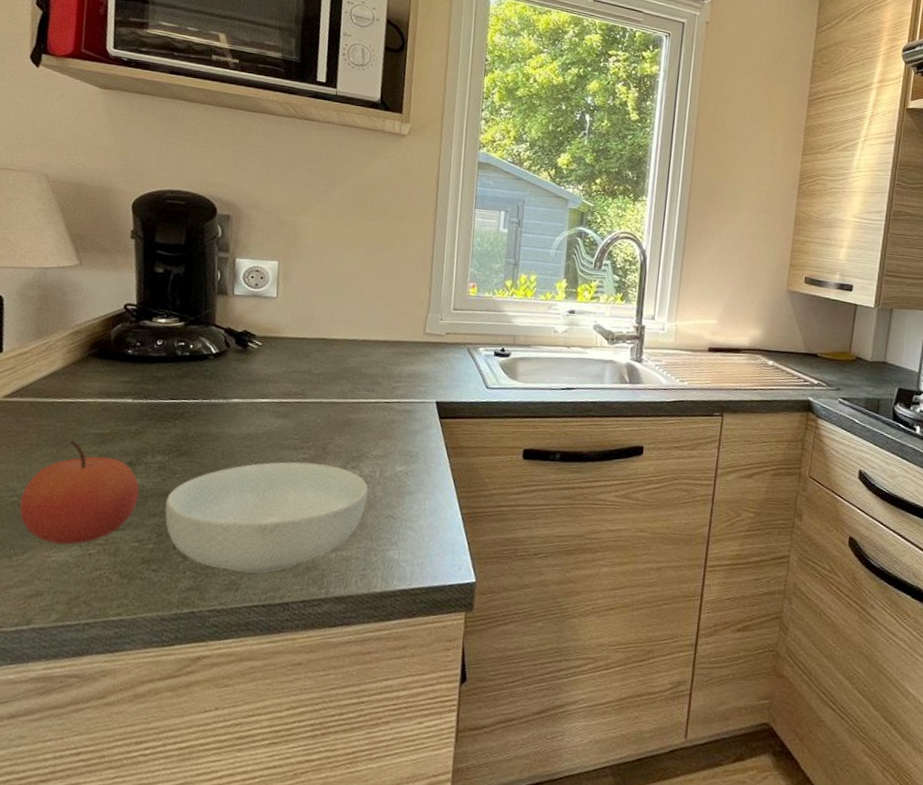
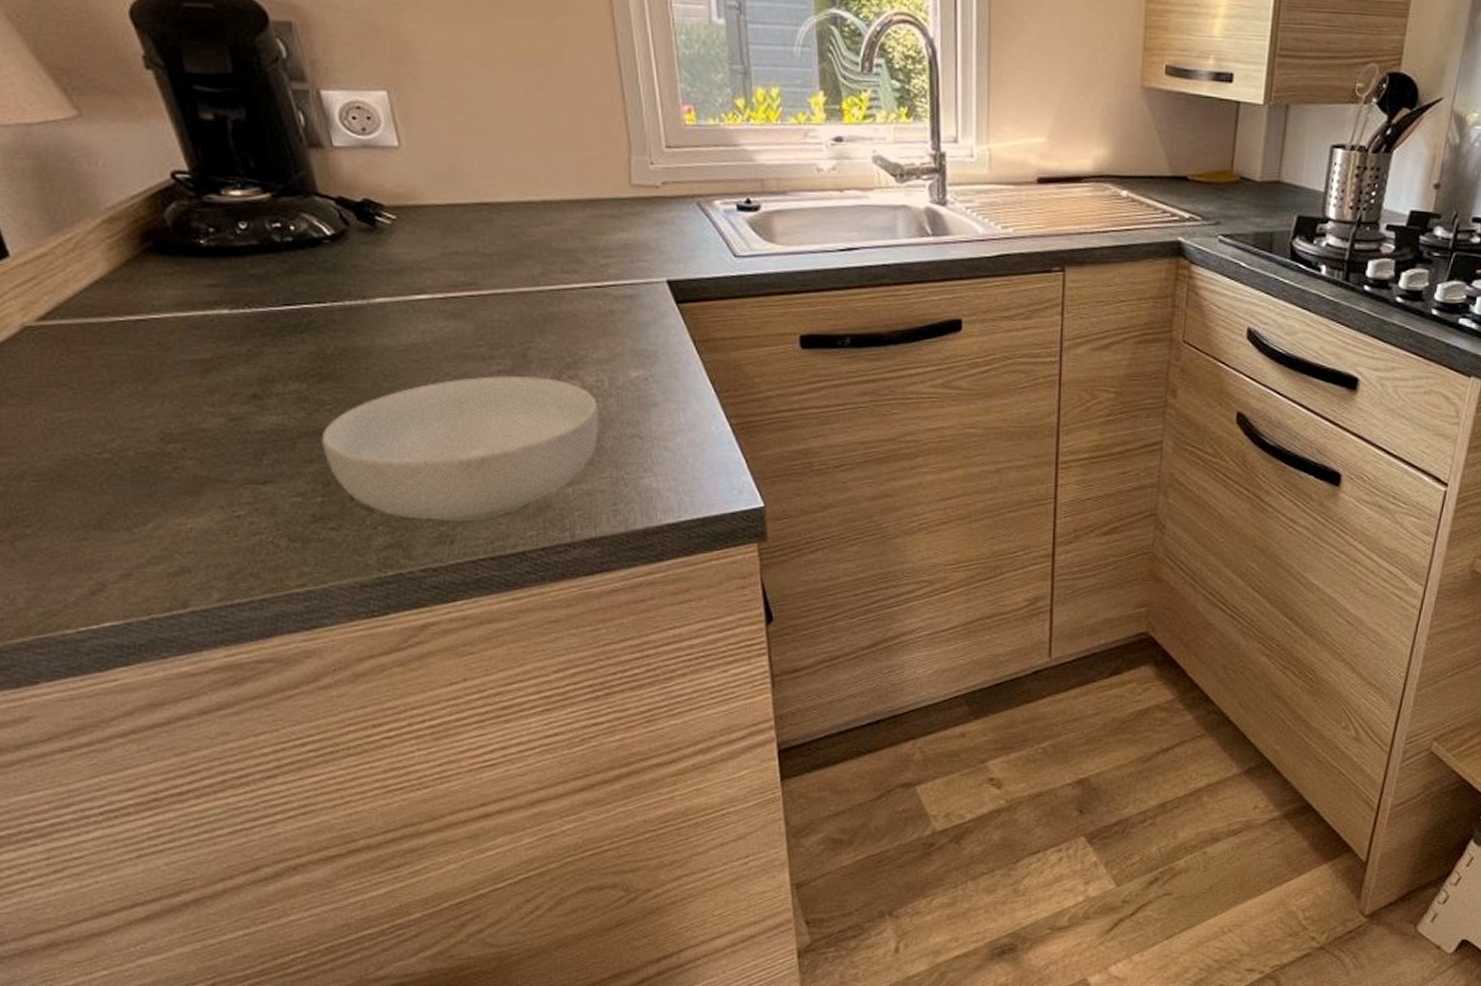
apple: present [19,440,140,545] -> none [114,372,283,508]

